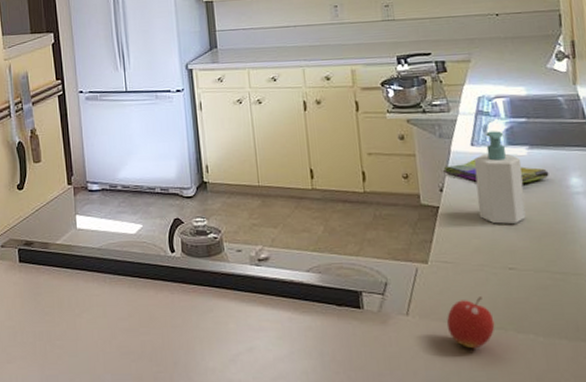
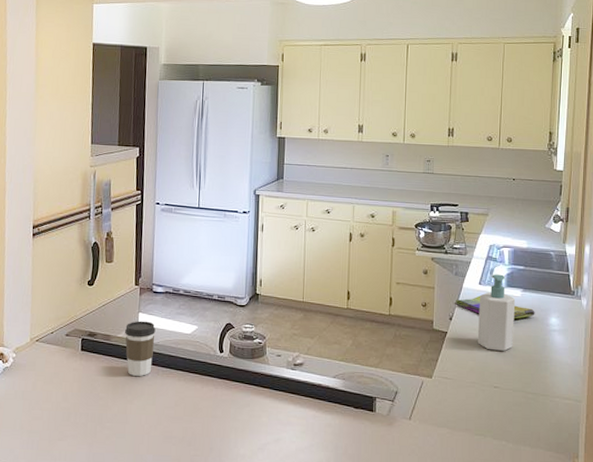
coffee cup: none [63,223,98,286] -> present [125,321,156,376]
fruit: present [446,297,495,349] -> none [439,408,477,450]

